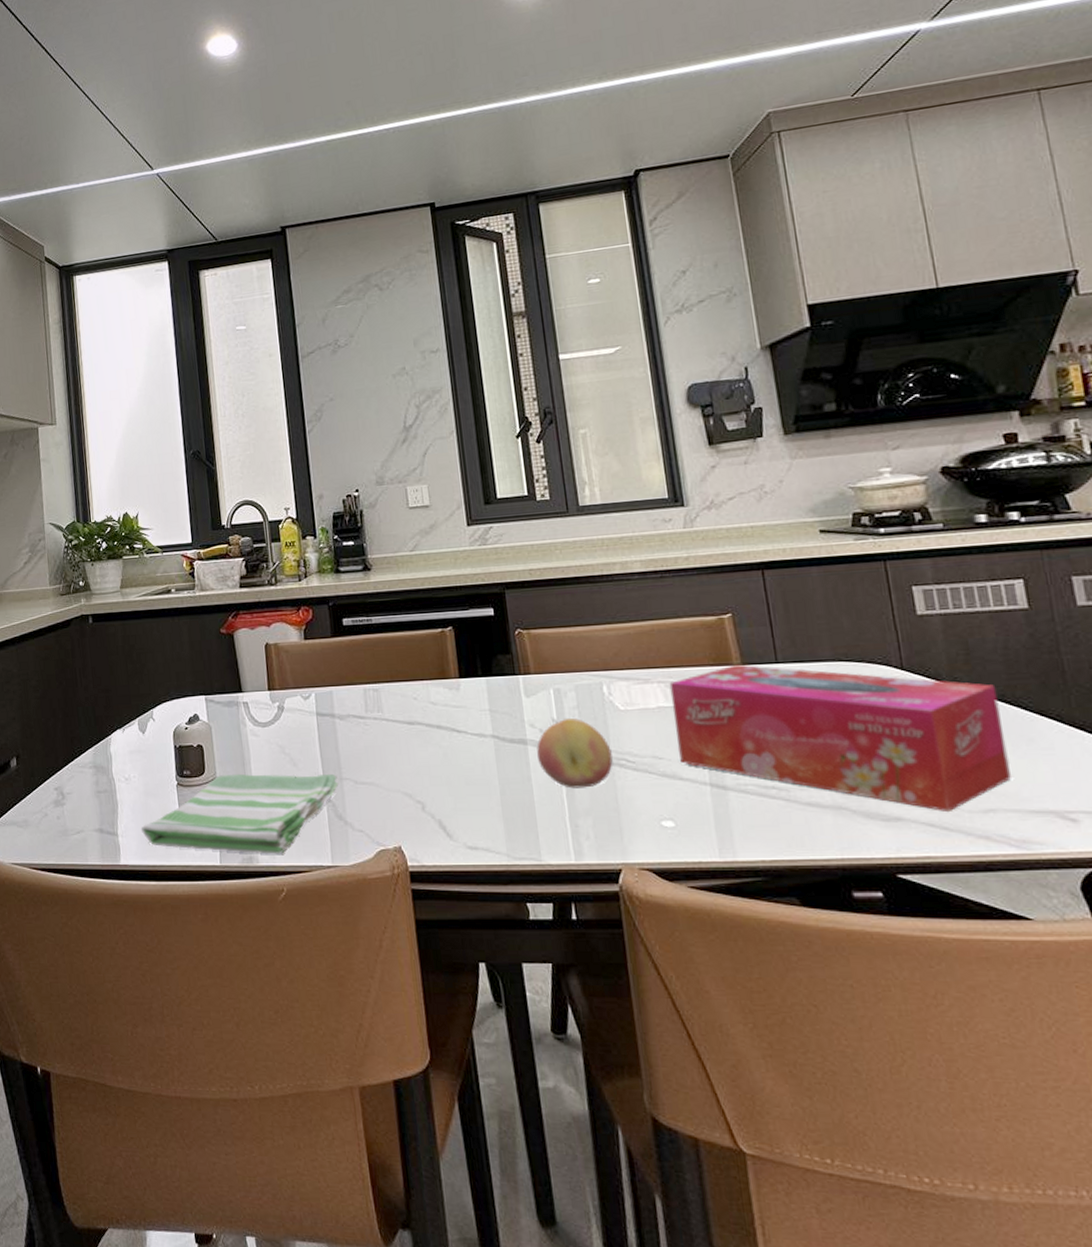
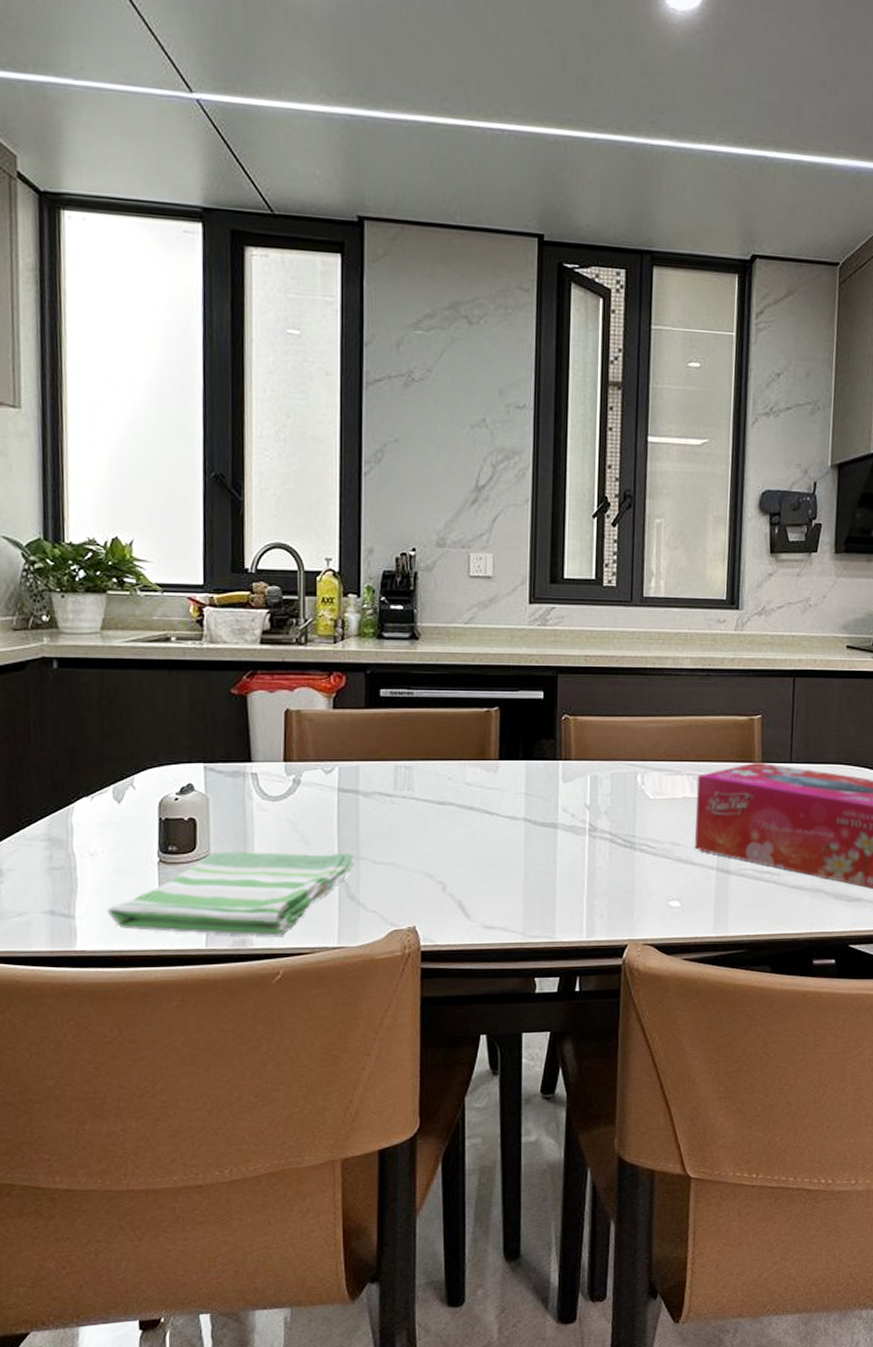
fruit: present [537,718,613,788] -> none [566,805,636,871]

